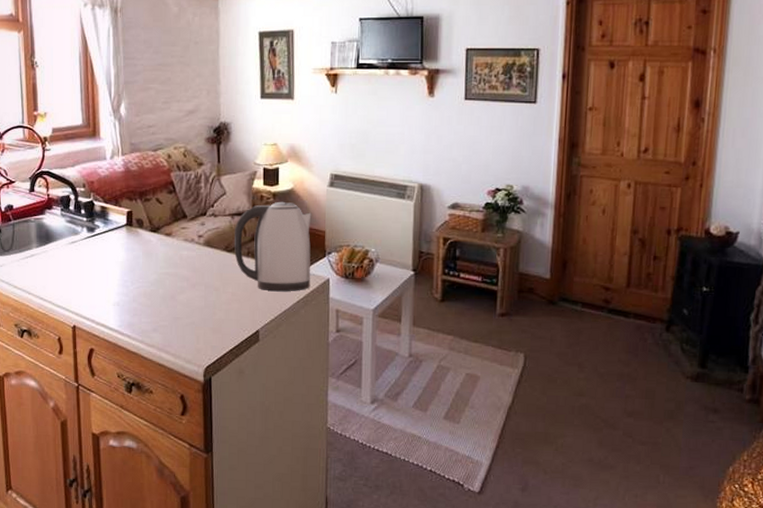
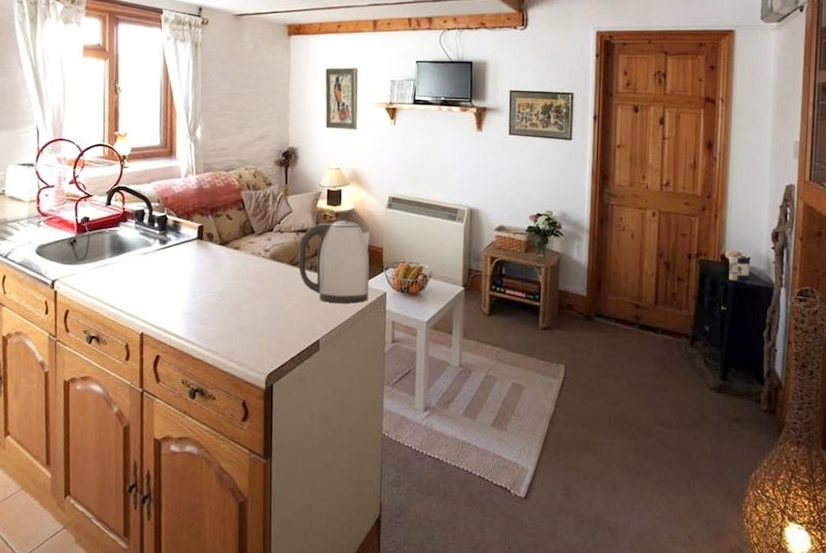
candle: none [713,229,739,260] -> present [728,255,750,283]

